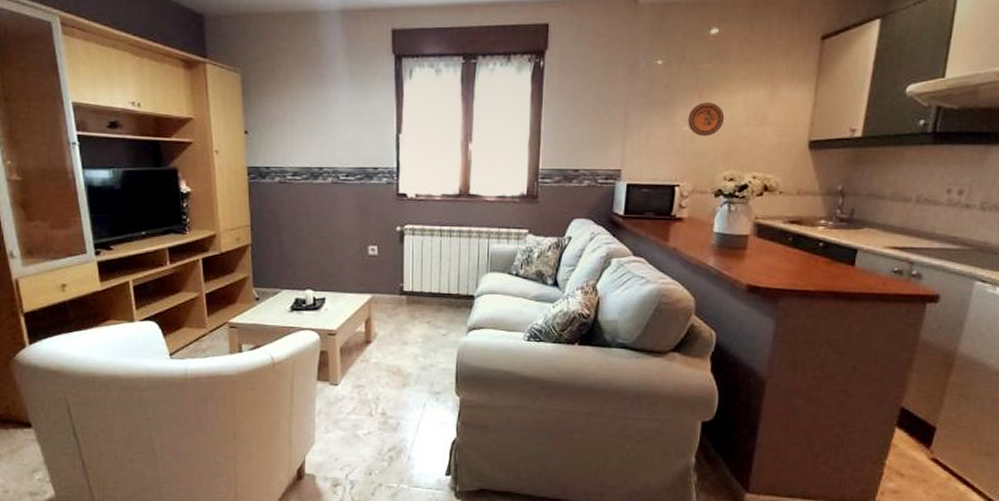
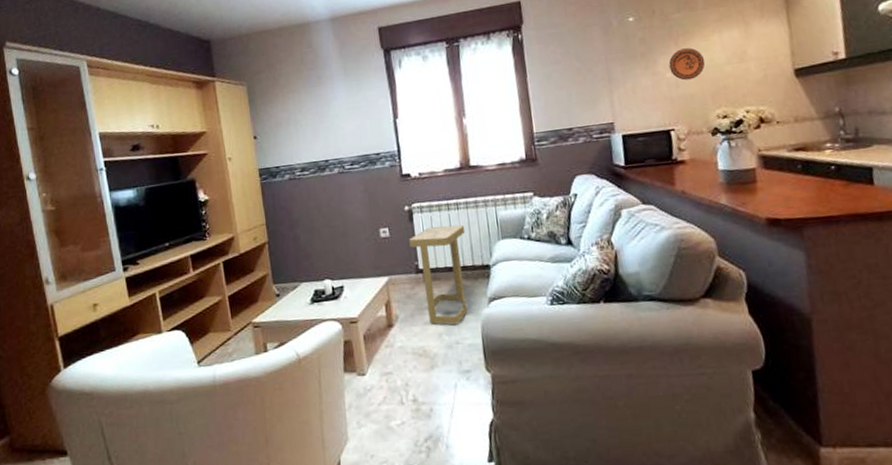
side table: none [397,250,455,348] -> present [409,224,468,325]

